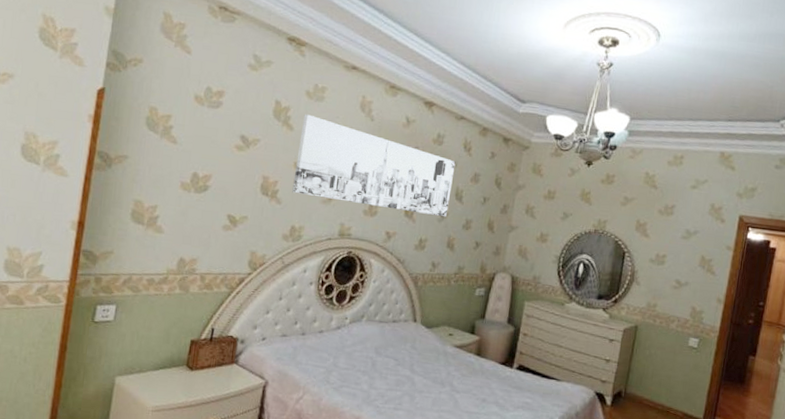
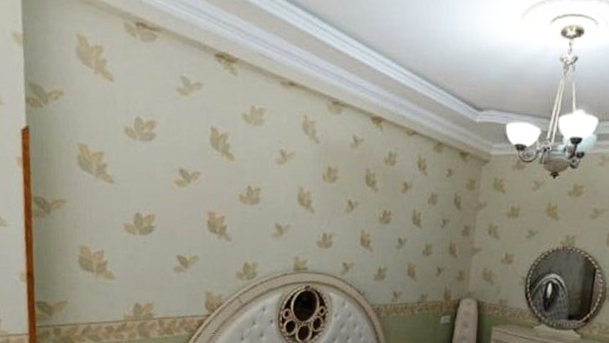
wall art: present [292,114,456,217] -> none [241,140,411,244]

